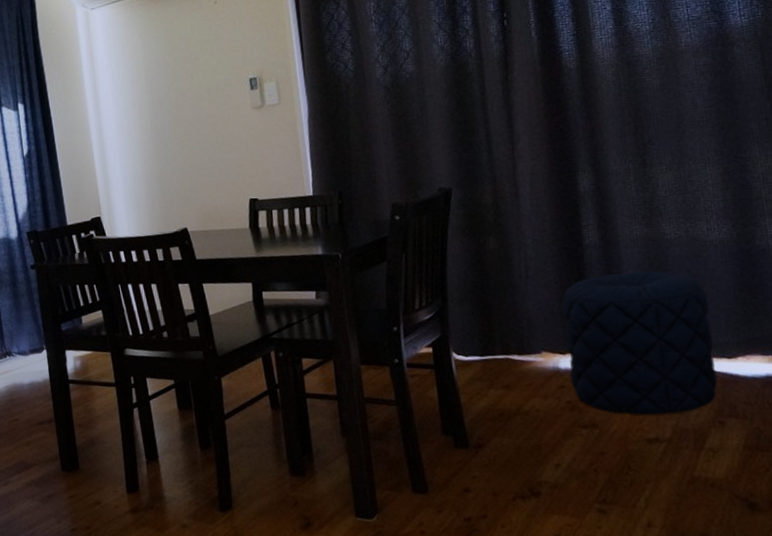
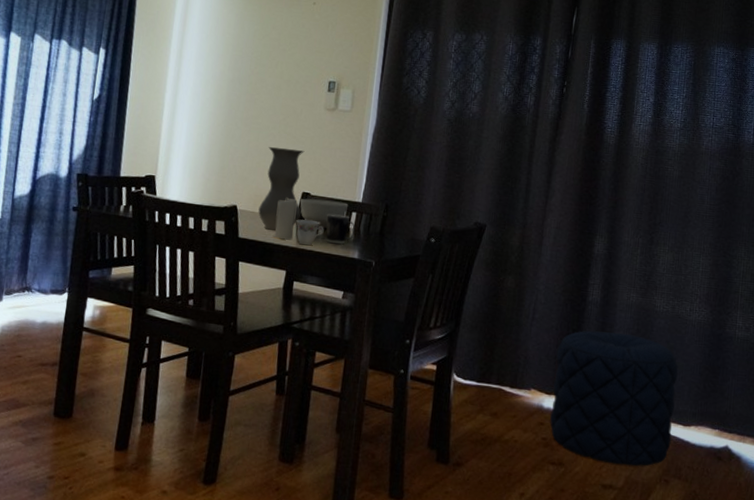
vase: none [204,156,253,246] -> present [258,147,305,232]
candle: none [227,208,251,253] -> present [272,197,298,240]
bowl: none [249,199,300,231] -> present [300,198,349,228]
teacup: none [250,225,281,253] -> present [296,219,324,246]
mug: none [280,212,313,244] -> present [326,213,356,244]

